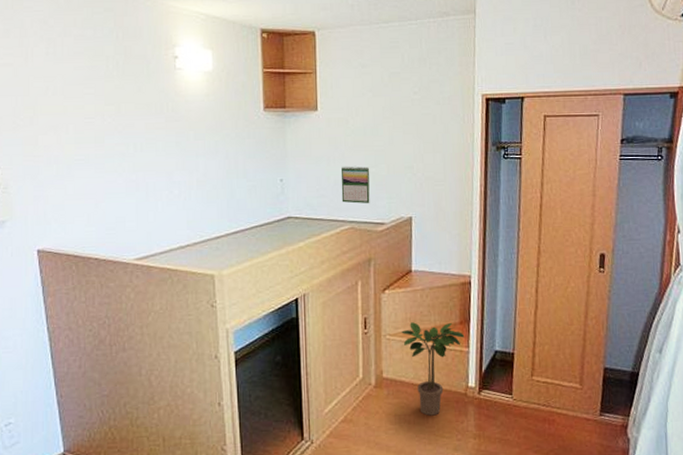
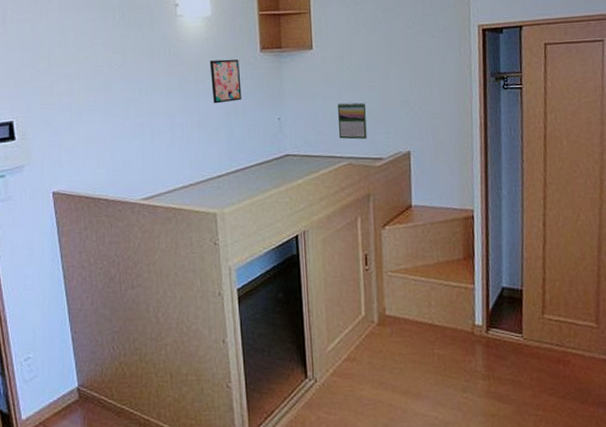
wall art: none [210,117,243,162] -> present [209,59,242,104]
potted plant: present [401,322,465,416] -> none [403,258,470,355]

